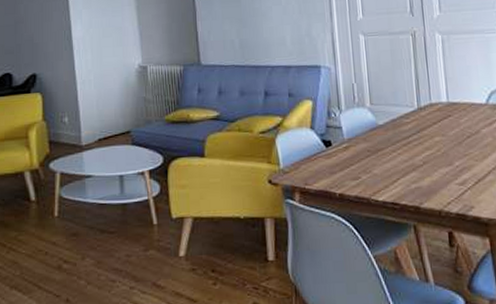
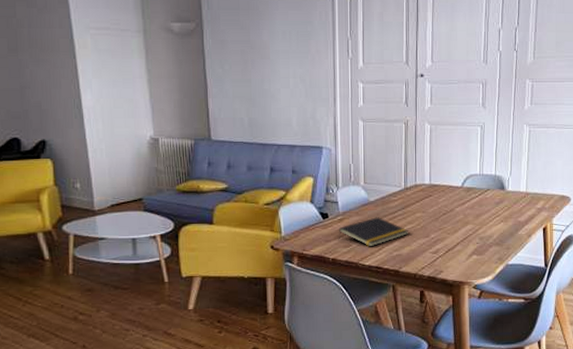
notepad: none [344,143,428,179] -> present [338,217,409,247]

